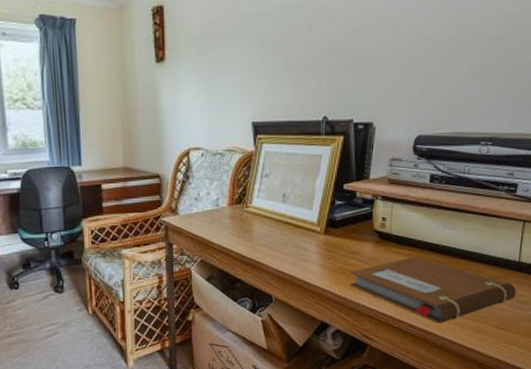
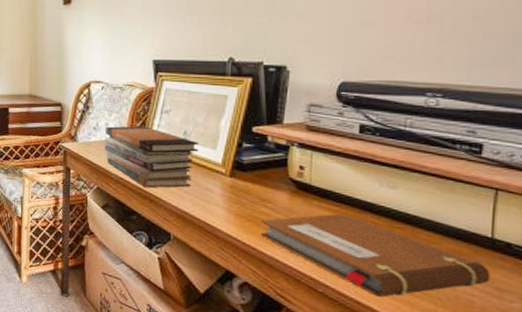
book stack: none [206,192,297,255] -> present [104,126,199,188]

